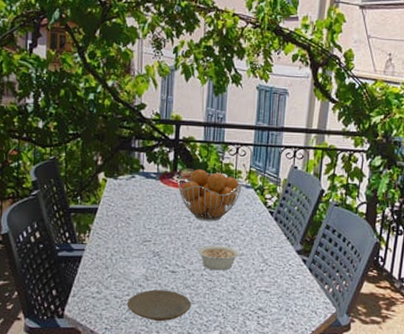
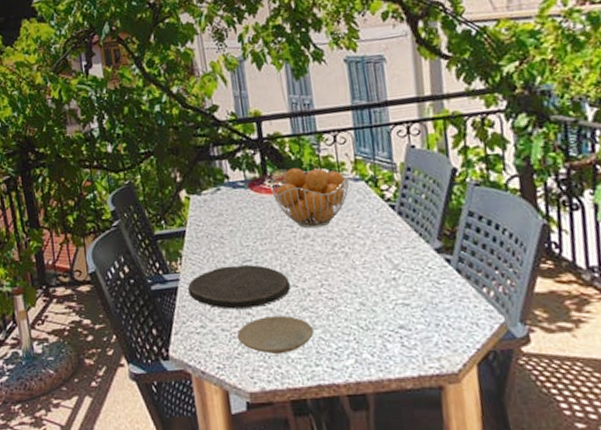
plate: none [91,243,179,281] -> present [188,264,290,309]
legume: present [197,245,244,271] -> none [309,254,368,286]

